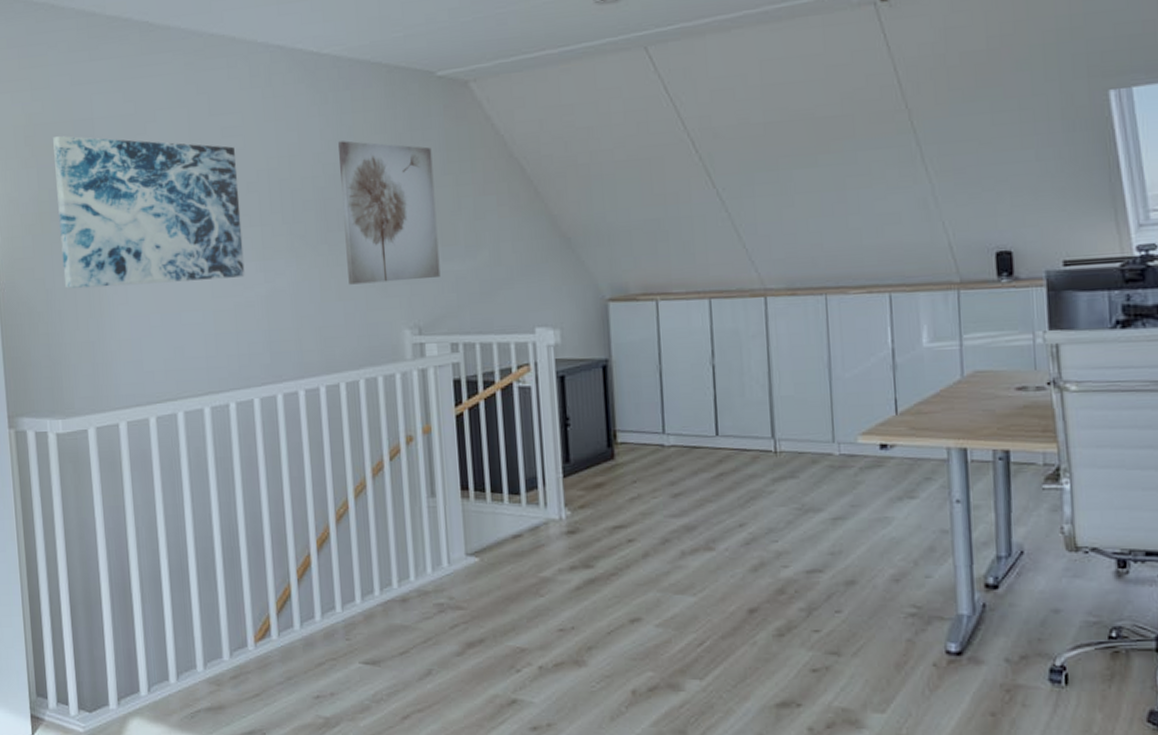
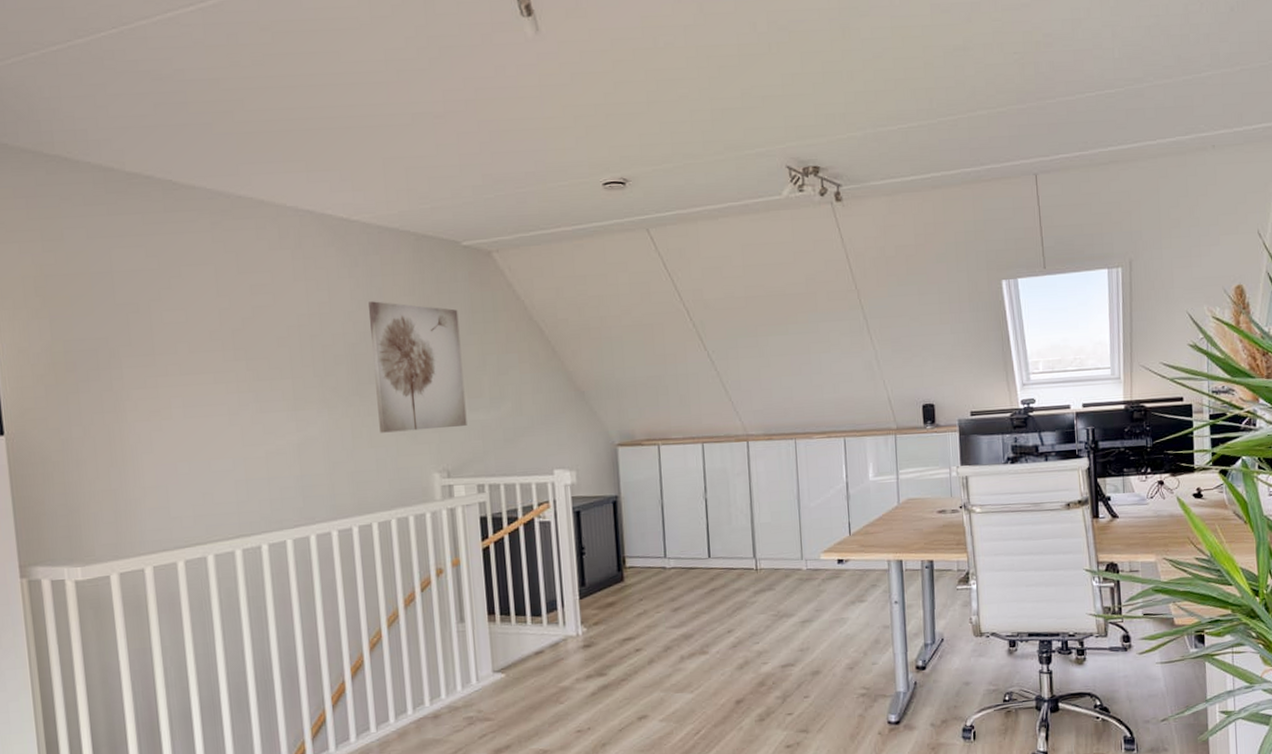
wall art: present [53,136,245,289] -> none [67,288,276,438]

